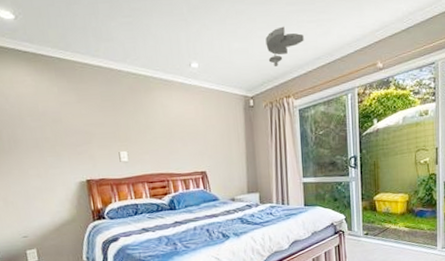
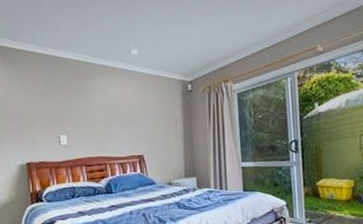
ceiling fan: present [265,26,304,66] -> none [204,13,242,52]

